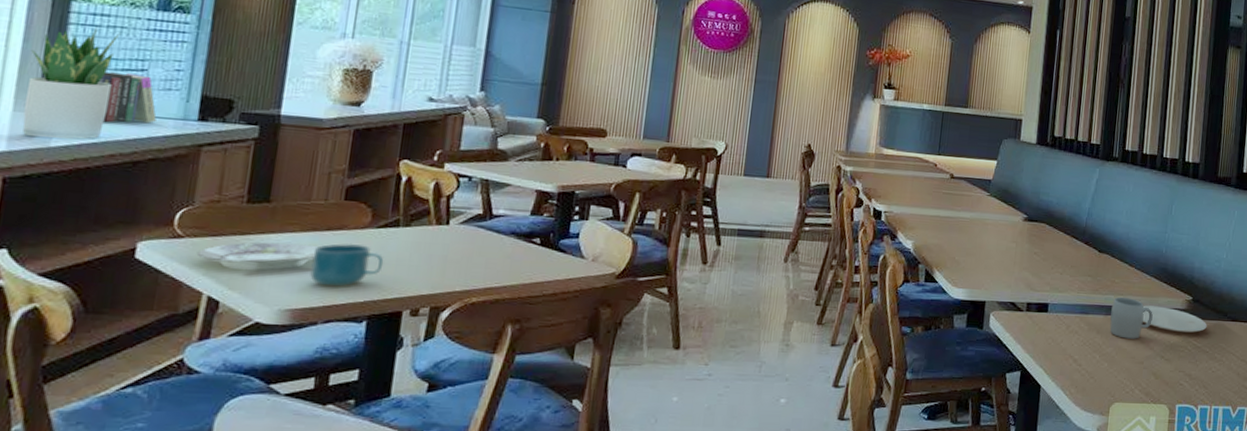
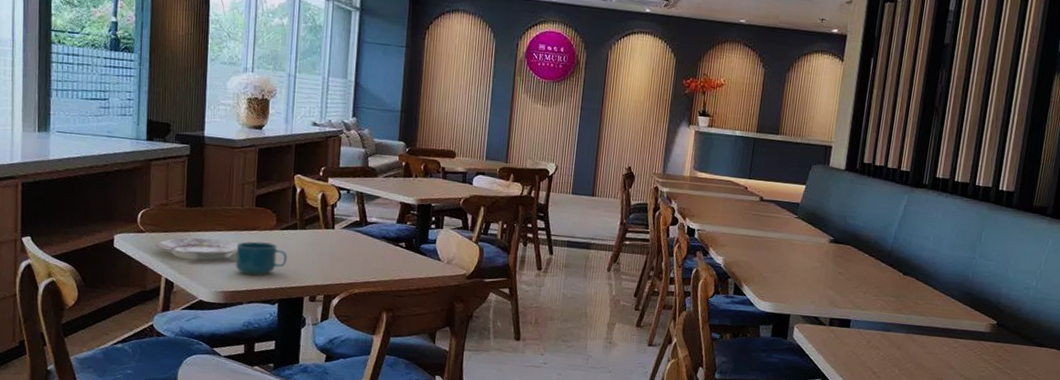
planter: present [22,27,121,140] -> none [29,64,87,155]
books: present [97,71,157,124] -> none [76,100,118,142]
mug: present [1109,297,1153,339] -> none [910,317,955,357]
plate: present [1142,305,1207,333] -> none [943,326,1011,355]

